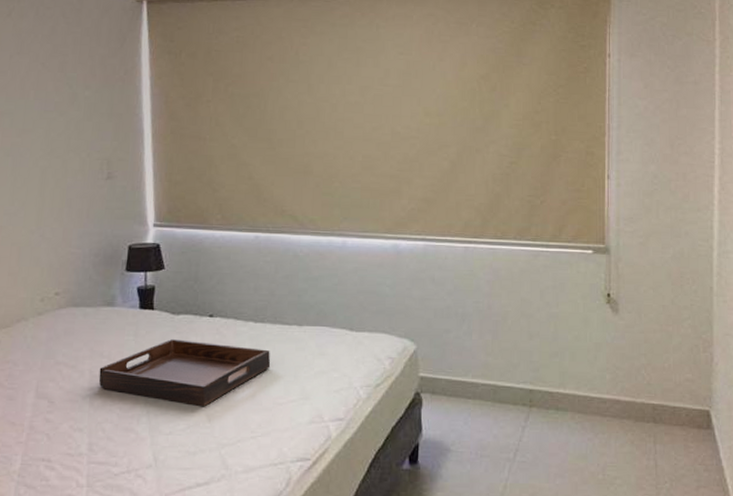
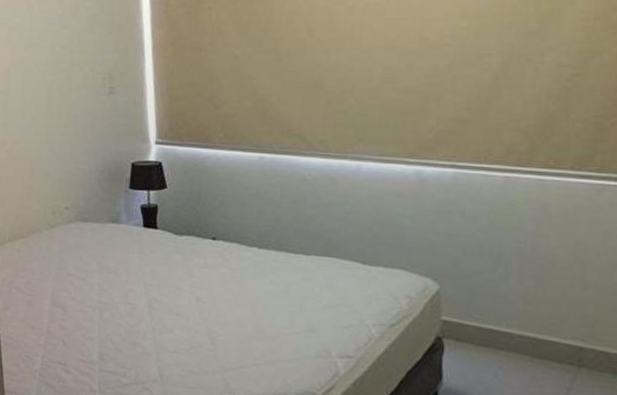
serving tray: present [98,339,271,407] -> none [107,259,275,330]

